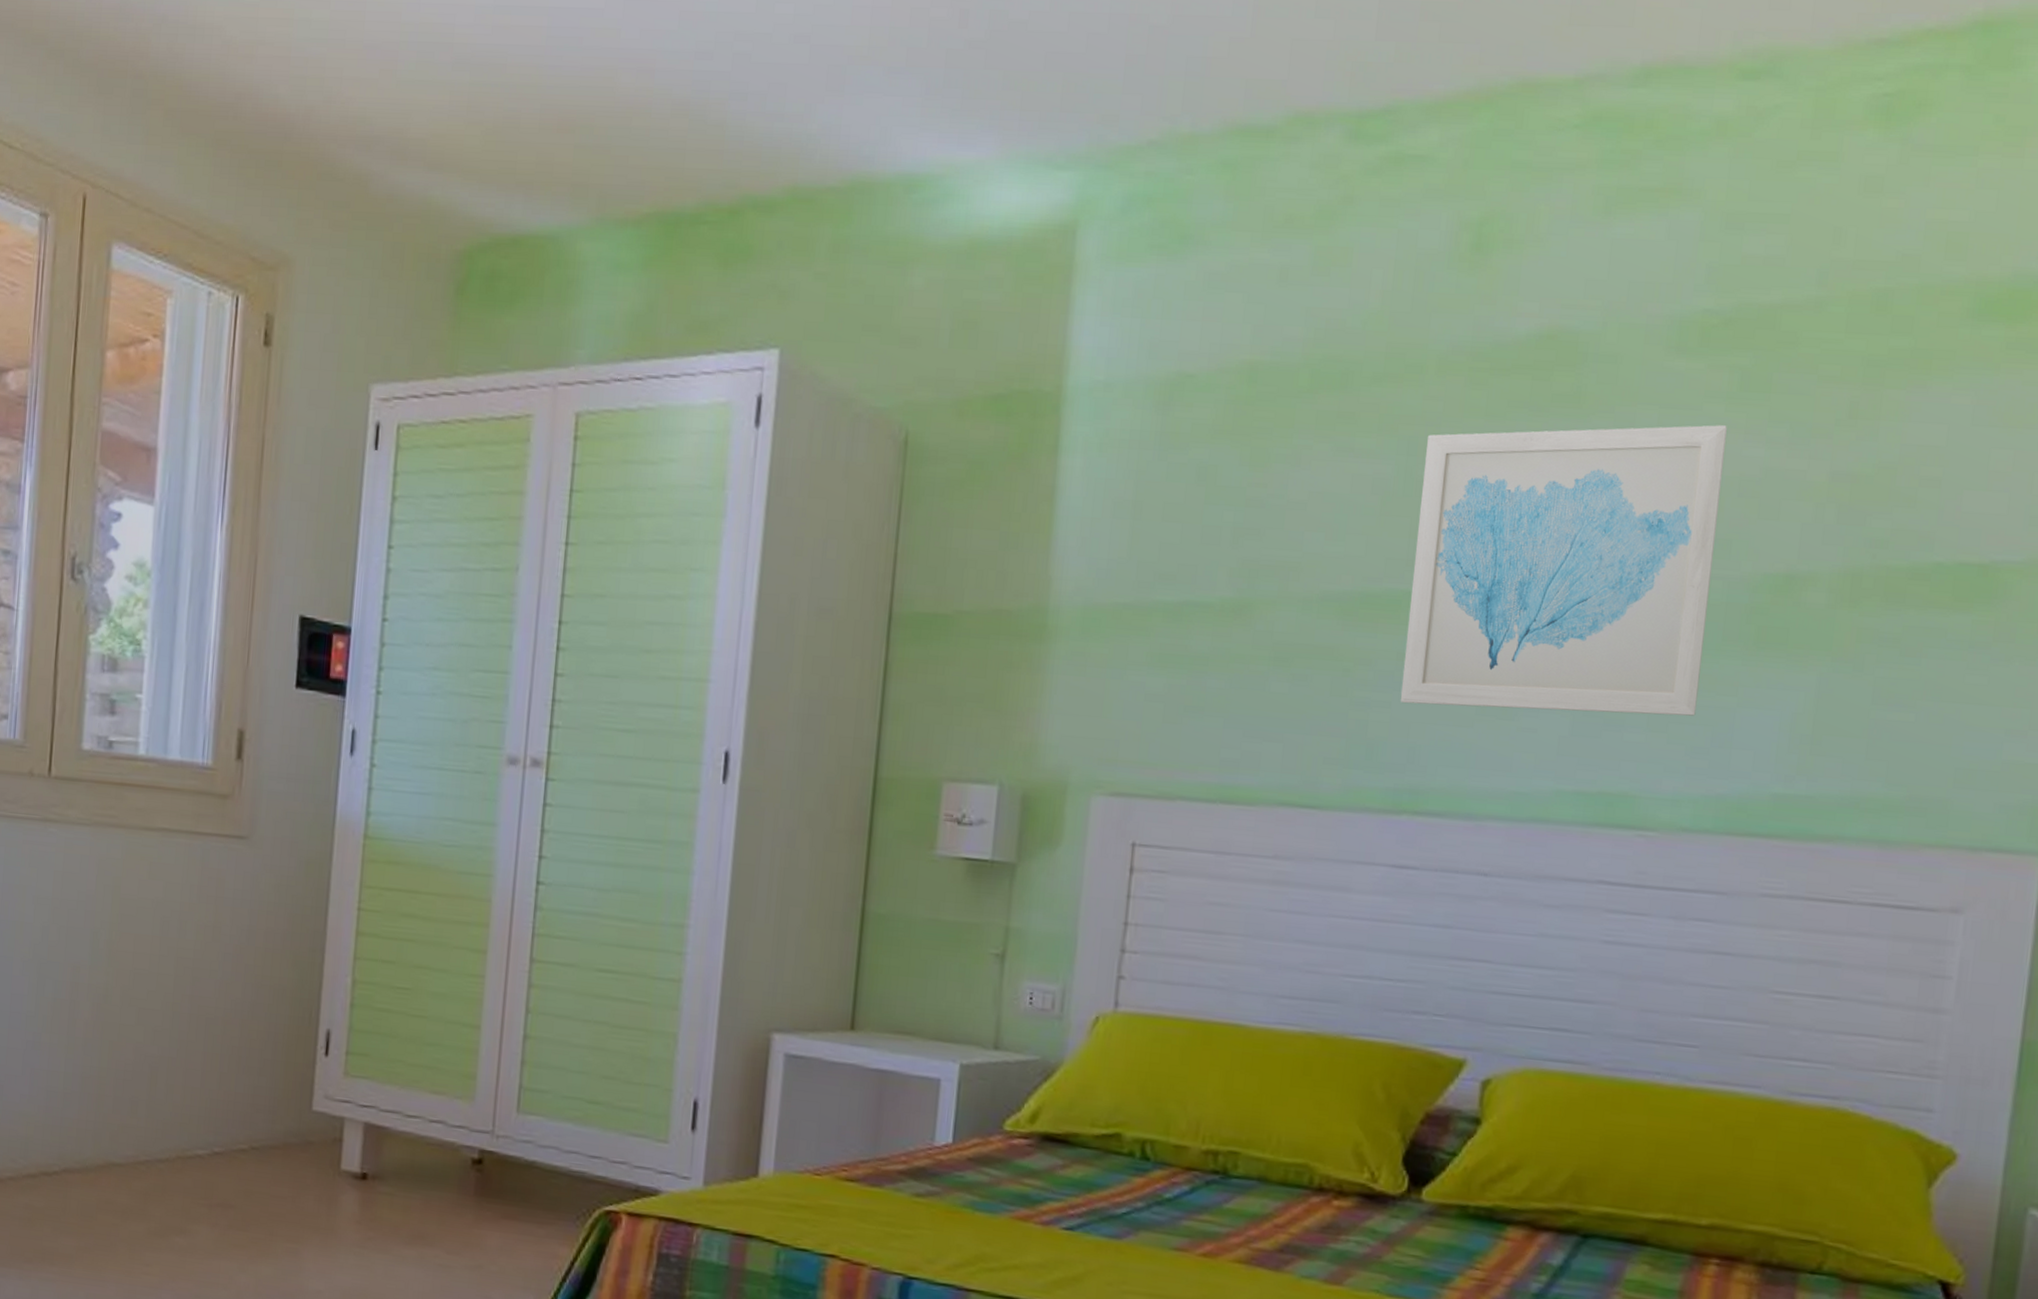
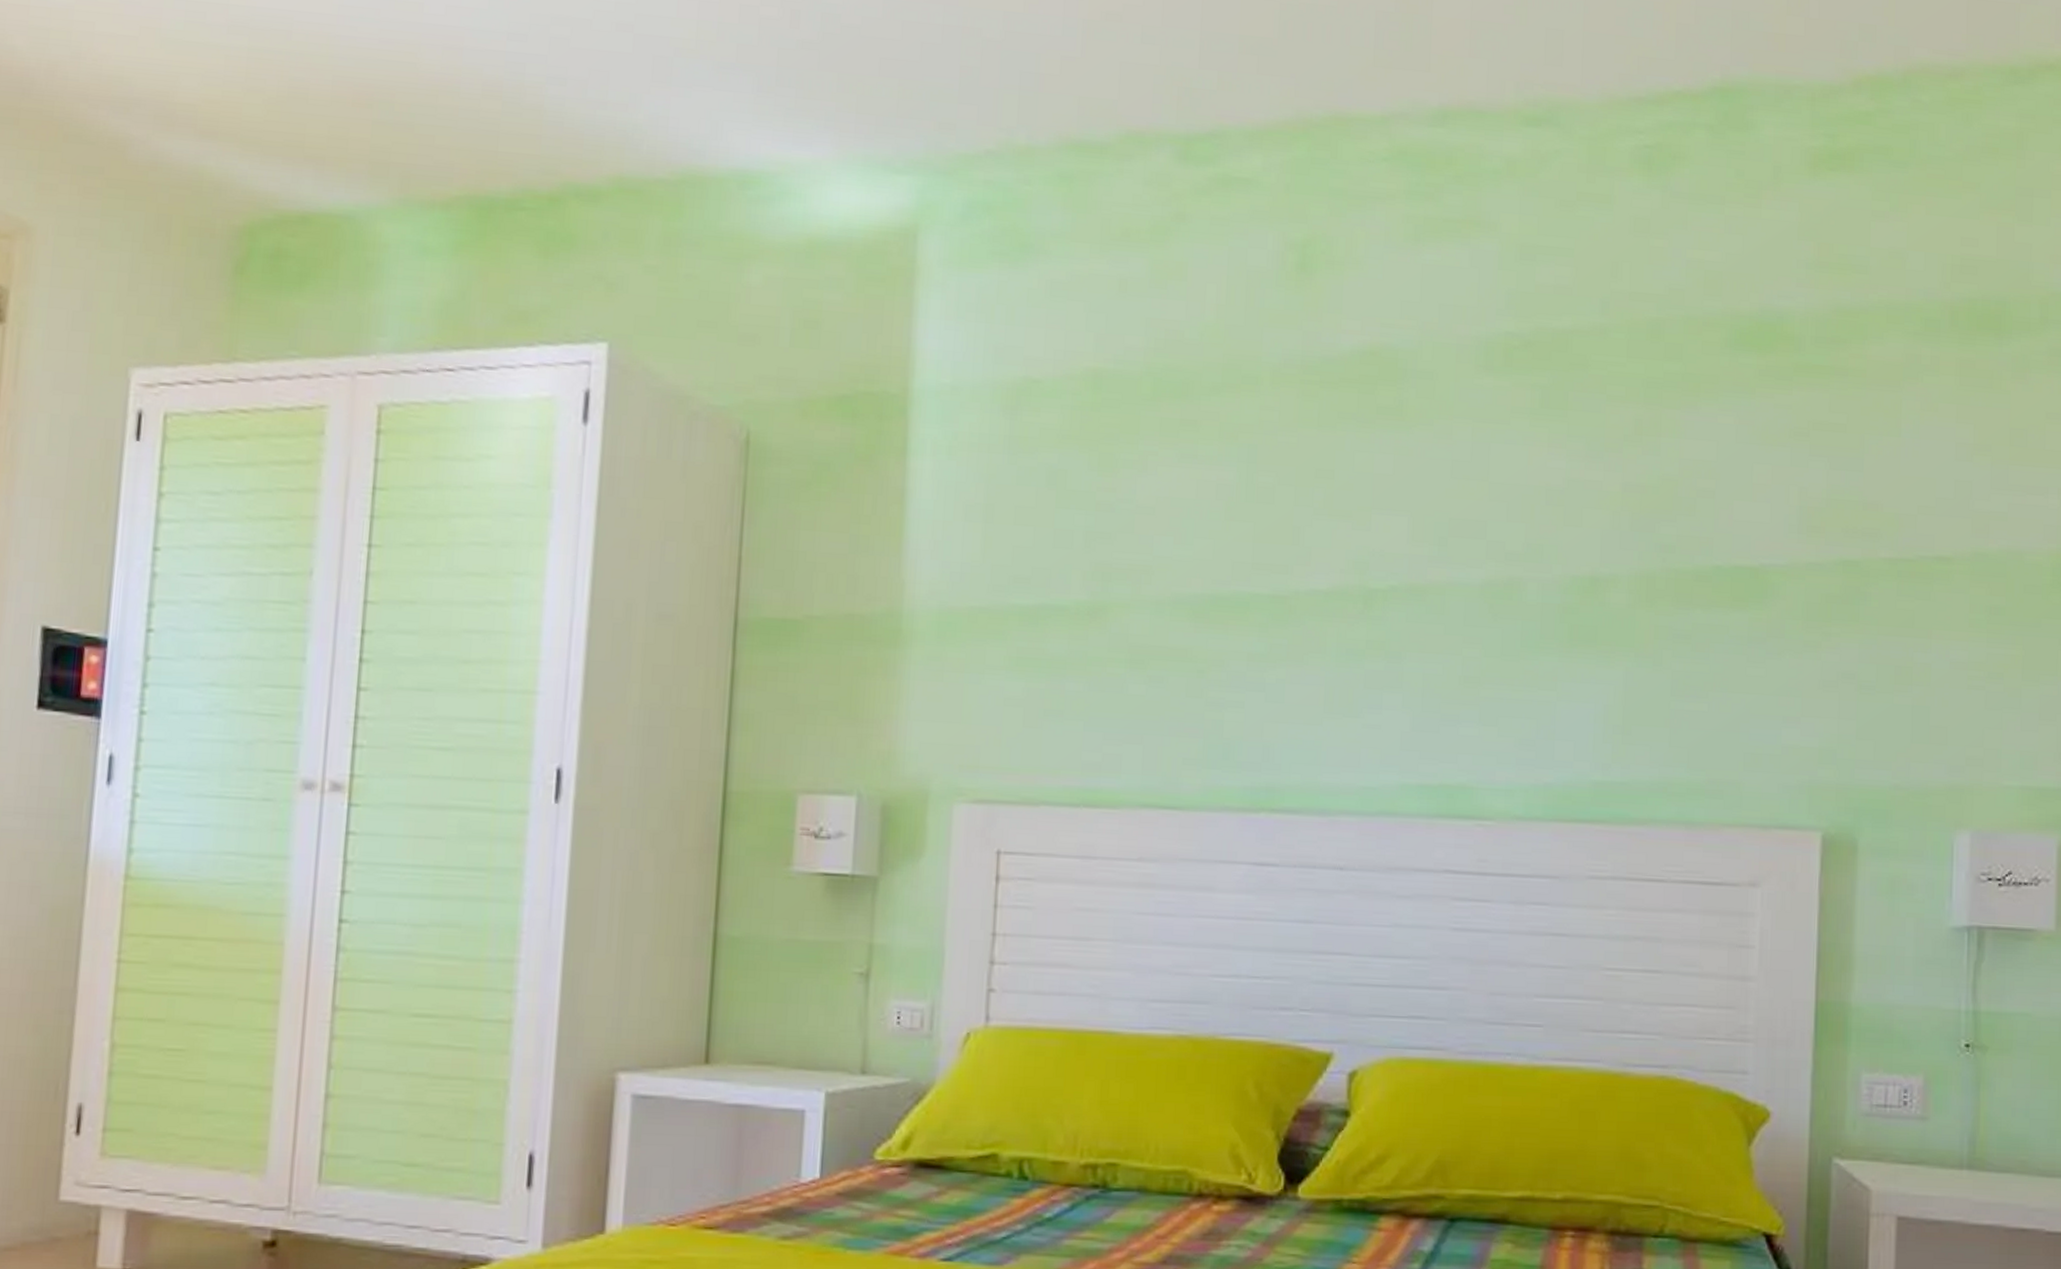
wall art: present [1400,425,1727,716] -> none [1252,438,1532,710]

